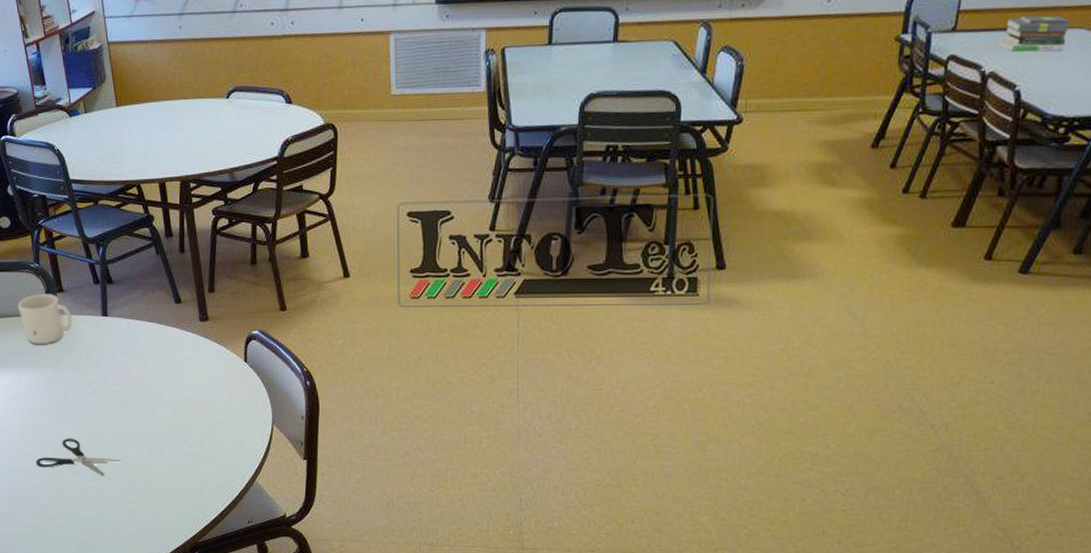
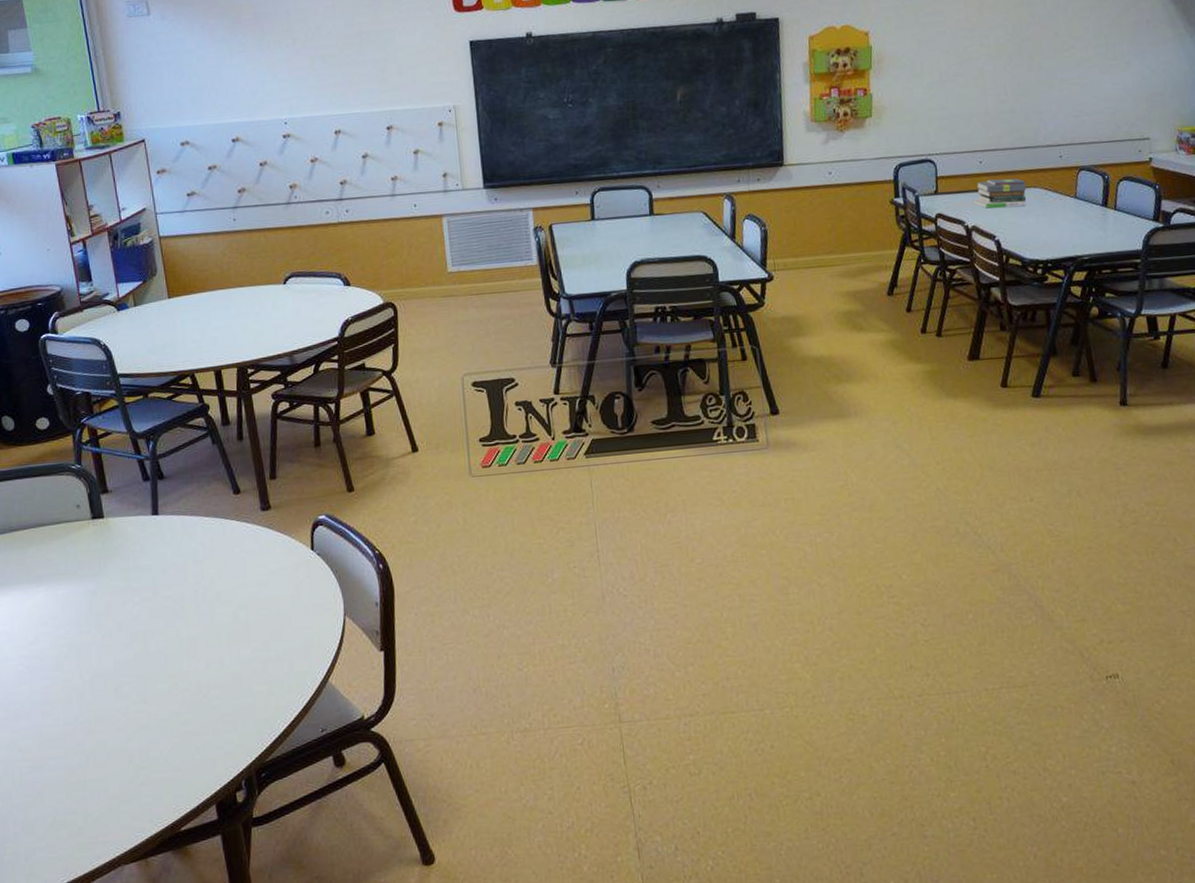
mug: present [17,294,73,345] -> none [55,496,119,554]
scissors: present [36,438,121,476] -> none [72,656,174,697]

